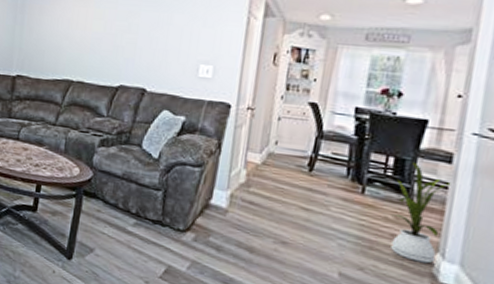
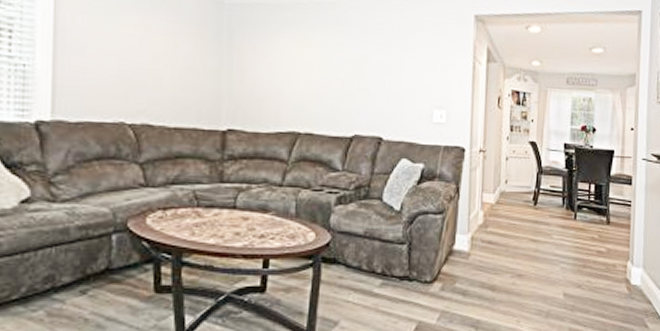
house plant: present [391,161,451,264] -> none [596,186,633,271]

